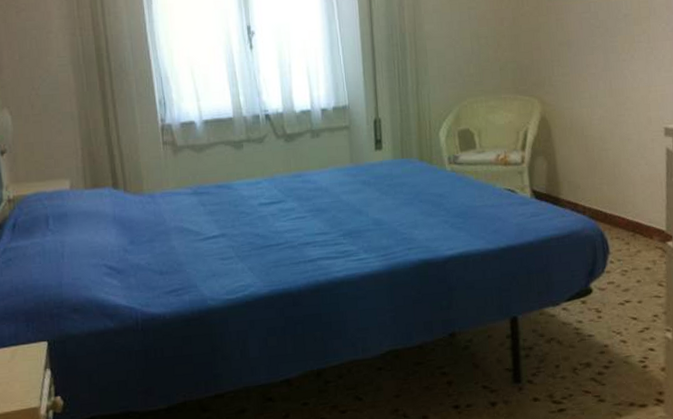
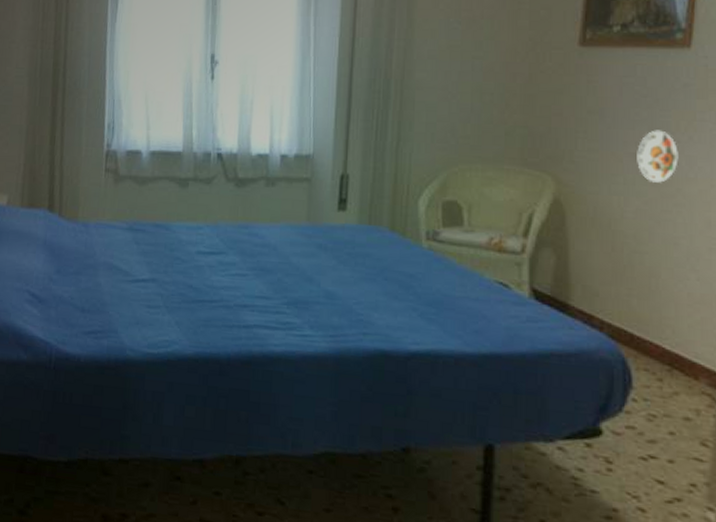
decorative plate: none [596,53,626,95] -> present [637,130,679,183]

